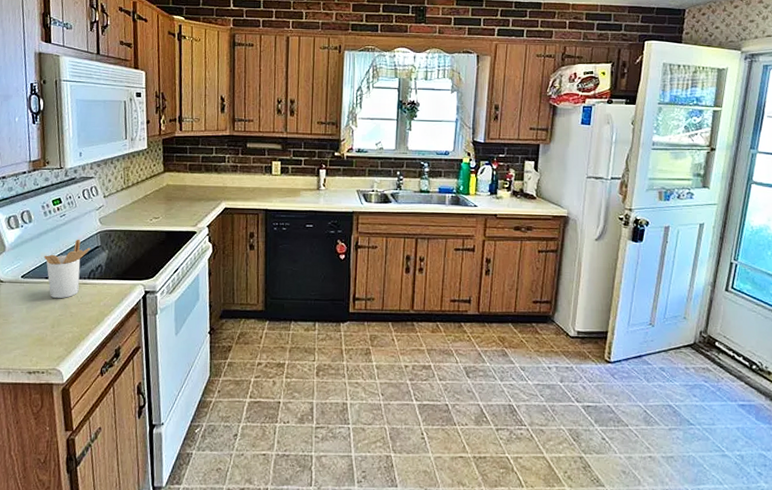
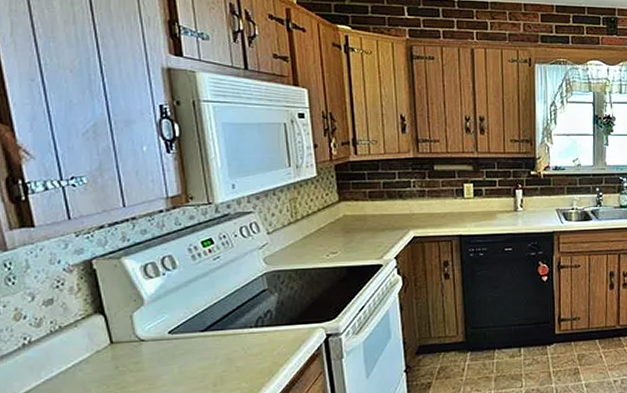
utensil holder: present [43,239,91,299] -> none [196,283,256,354]

